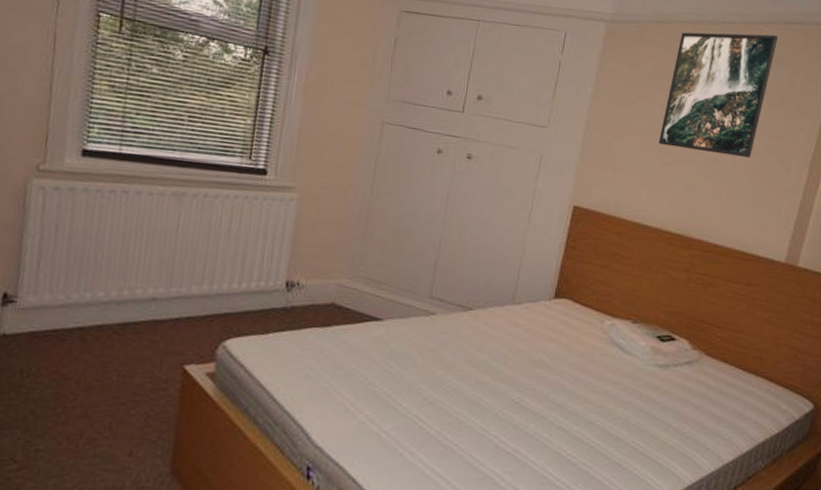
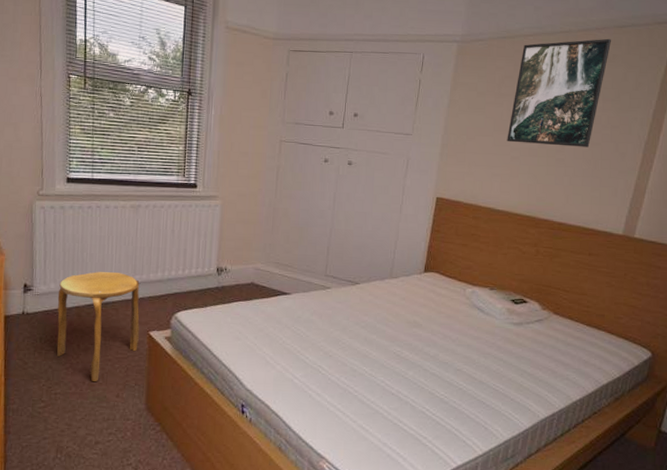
stool: none [44,280,176,434] -> present [56,271,140,381]

